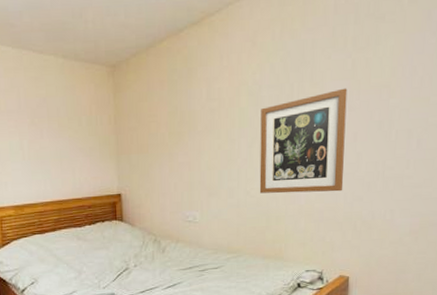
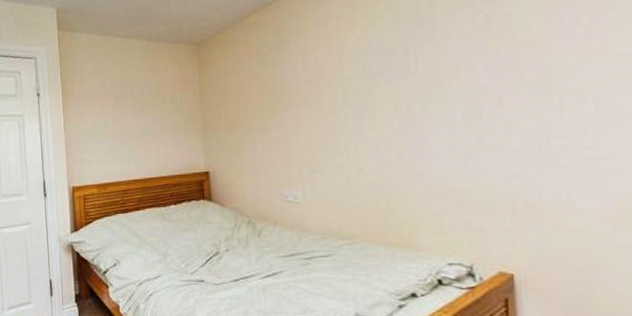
wall art: present [259,88,348,194] -> none [369,47,491,170]

